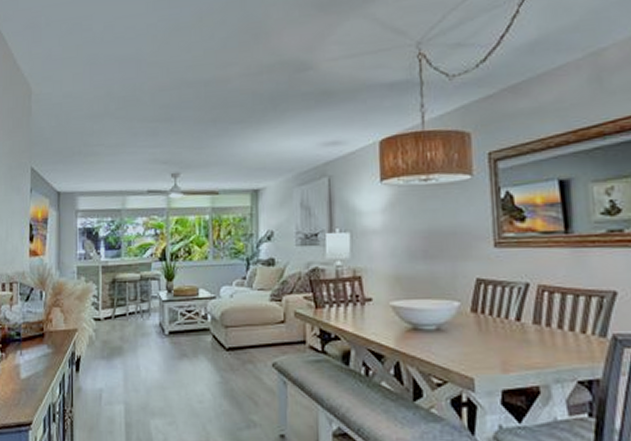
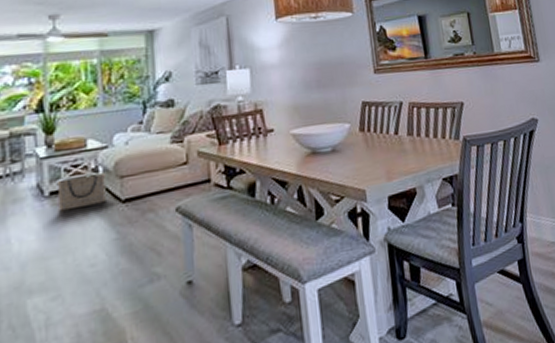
basket: none [174,321,214,350] -> present [56,173,107,211]

